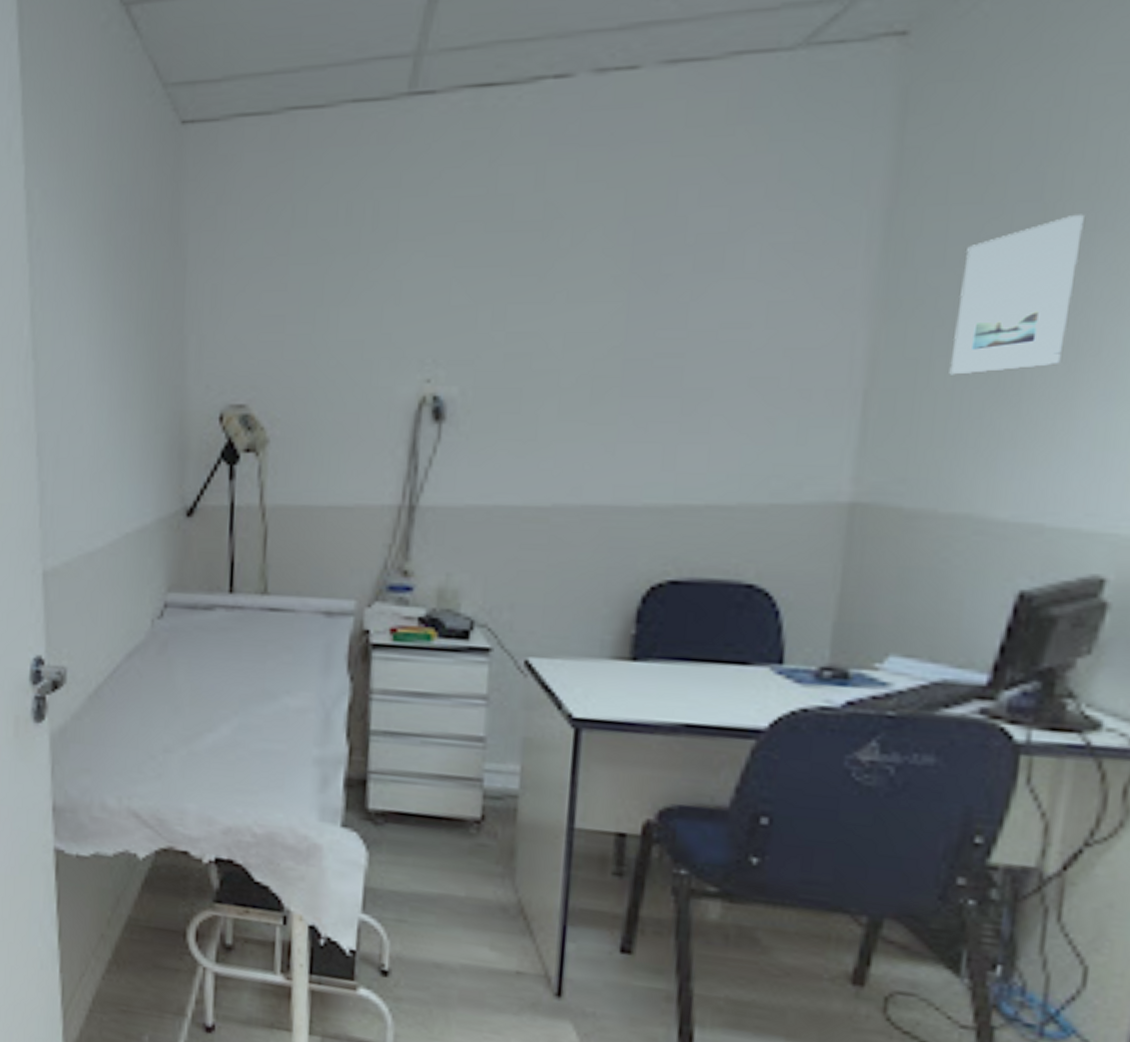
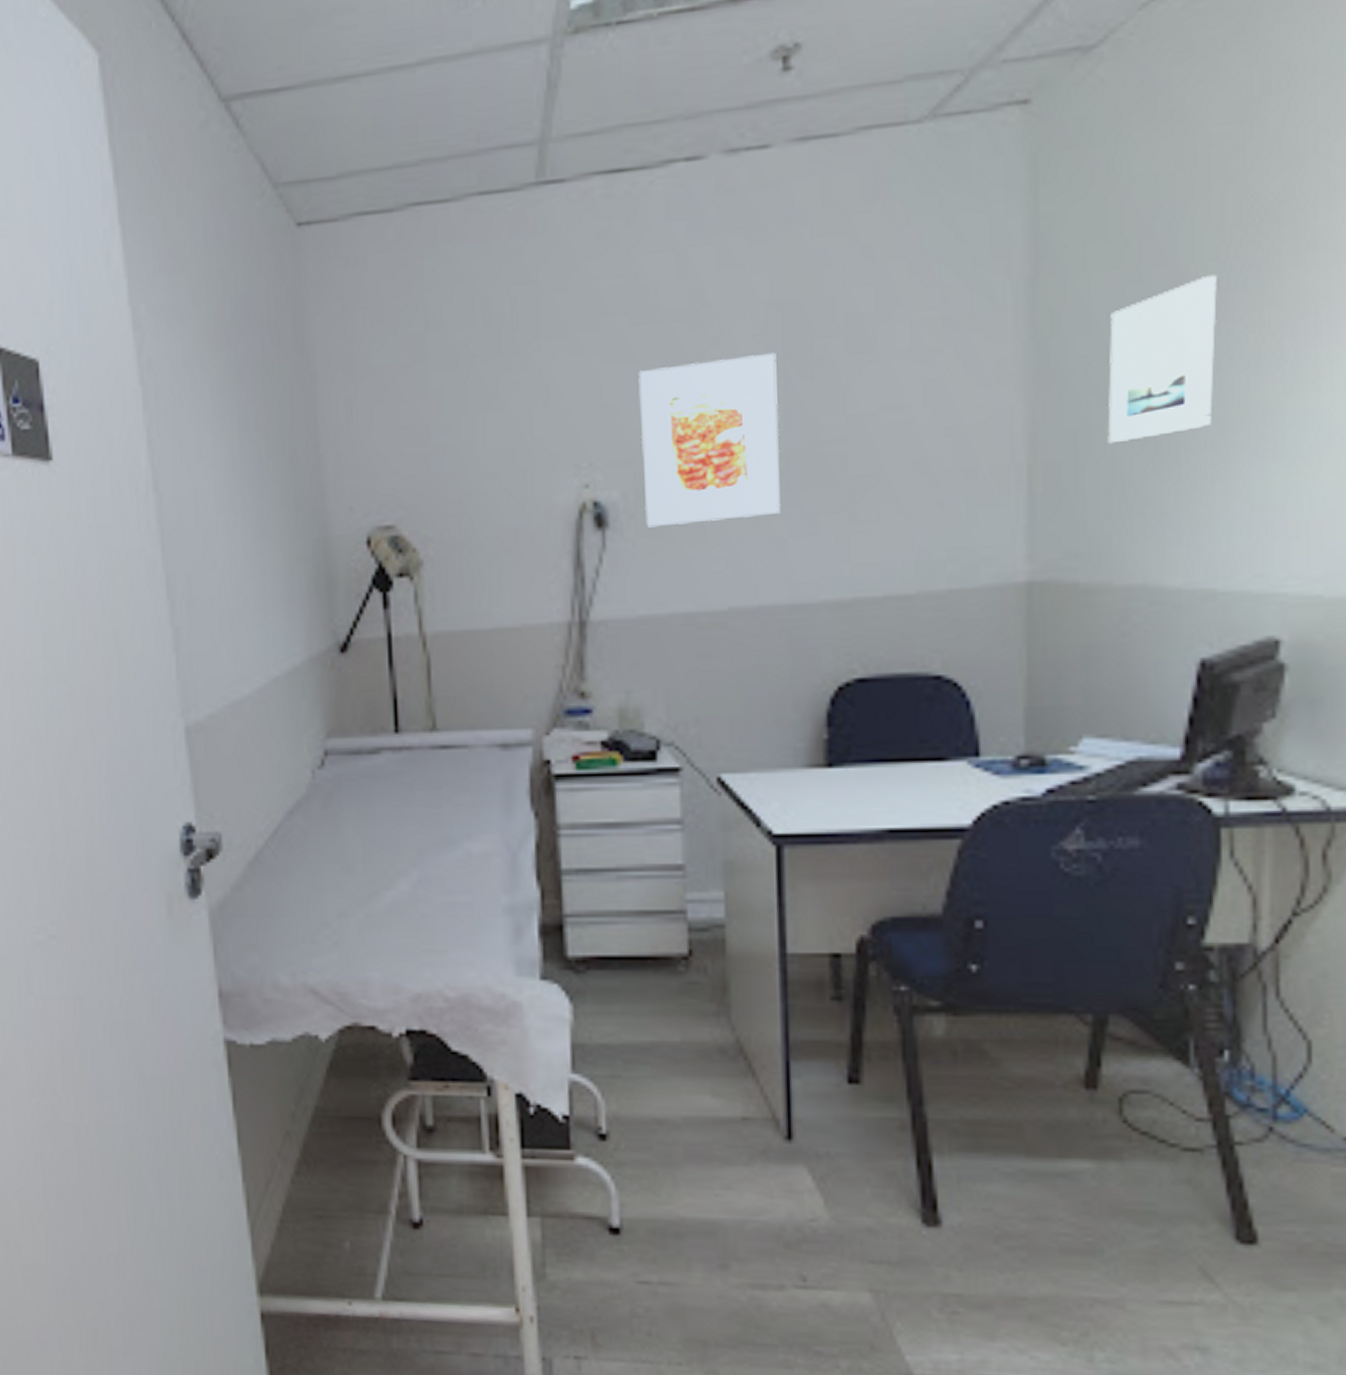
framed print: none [481,266,624,424] -> present [638,352,780,528]

